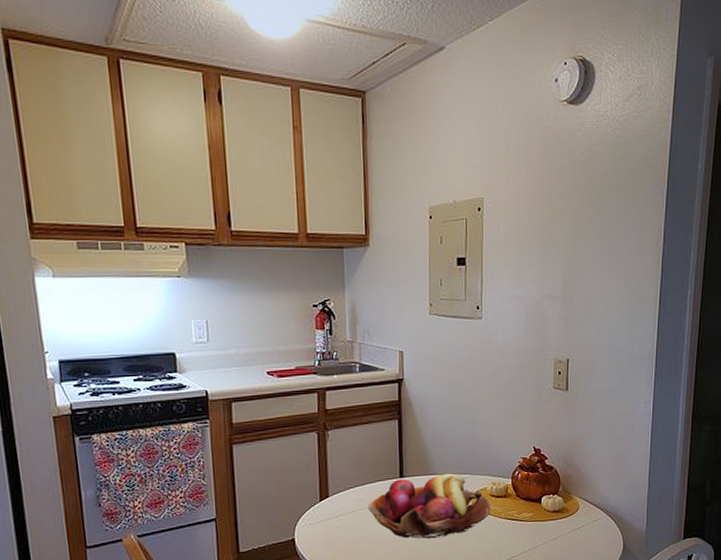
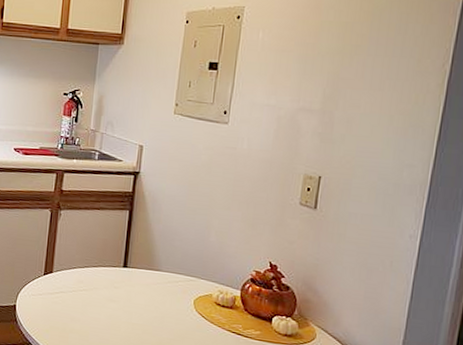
fruit basket: present [367,473,491,539] -> none [88,268,215,336]

